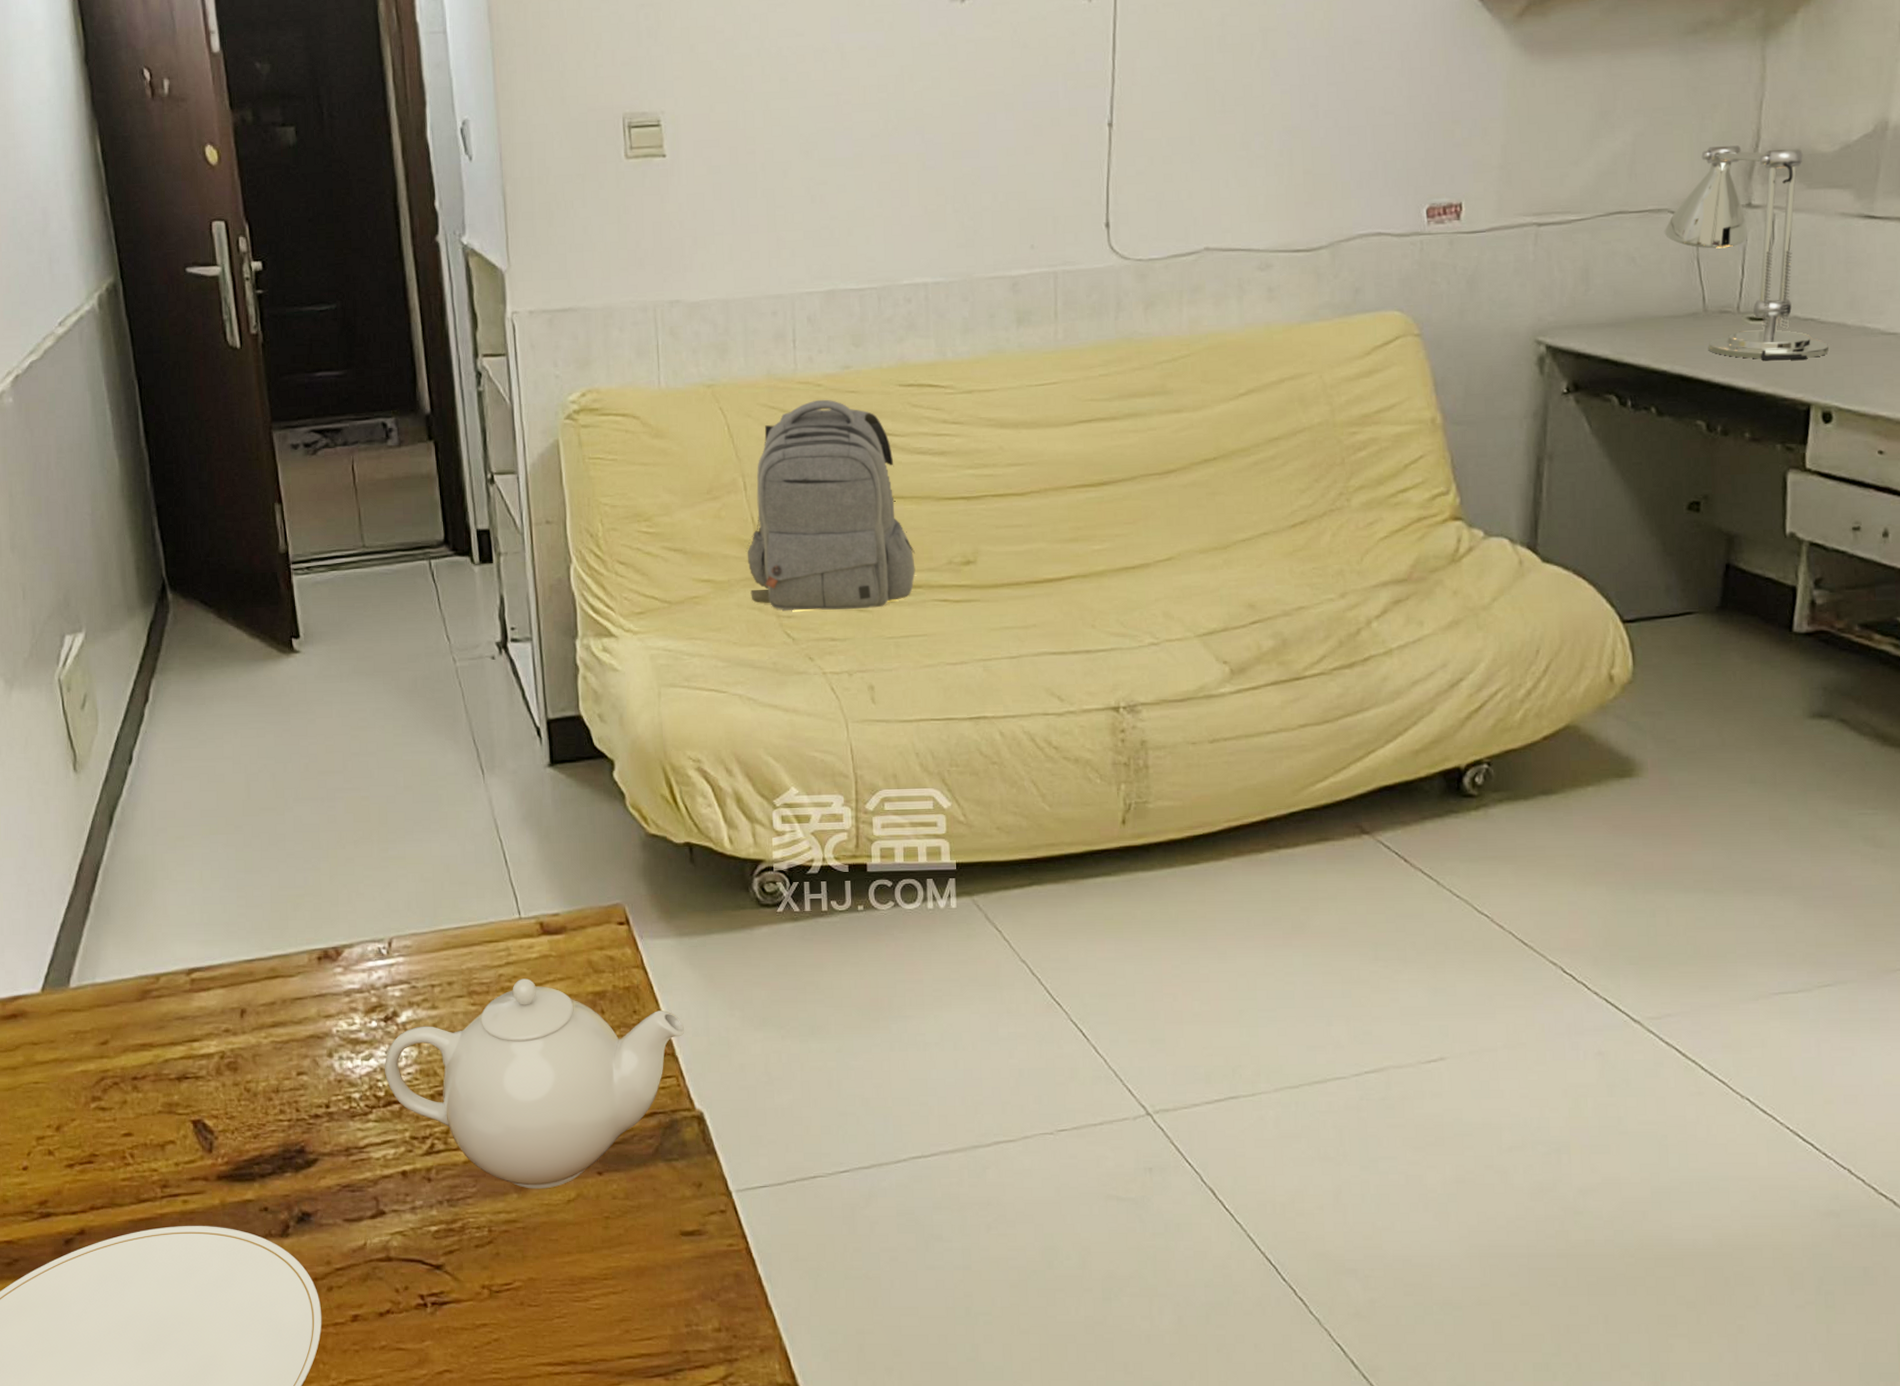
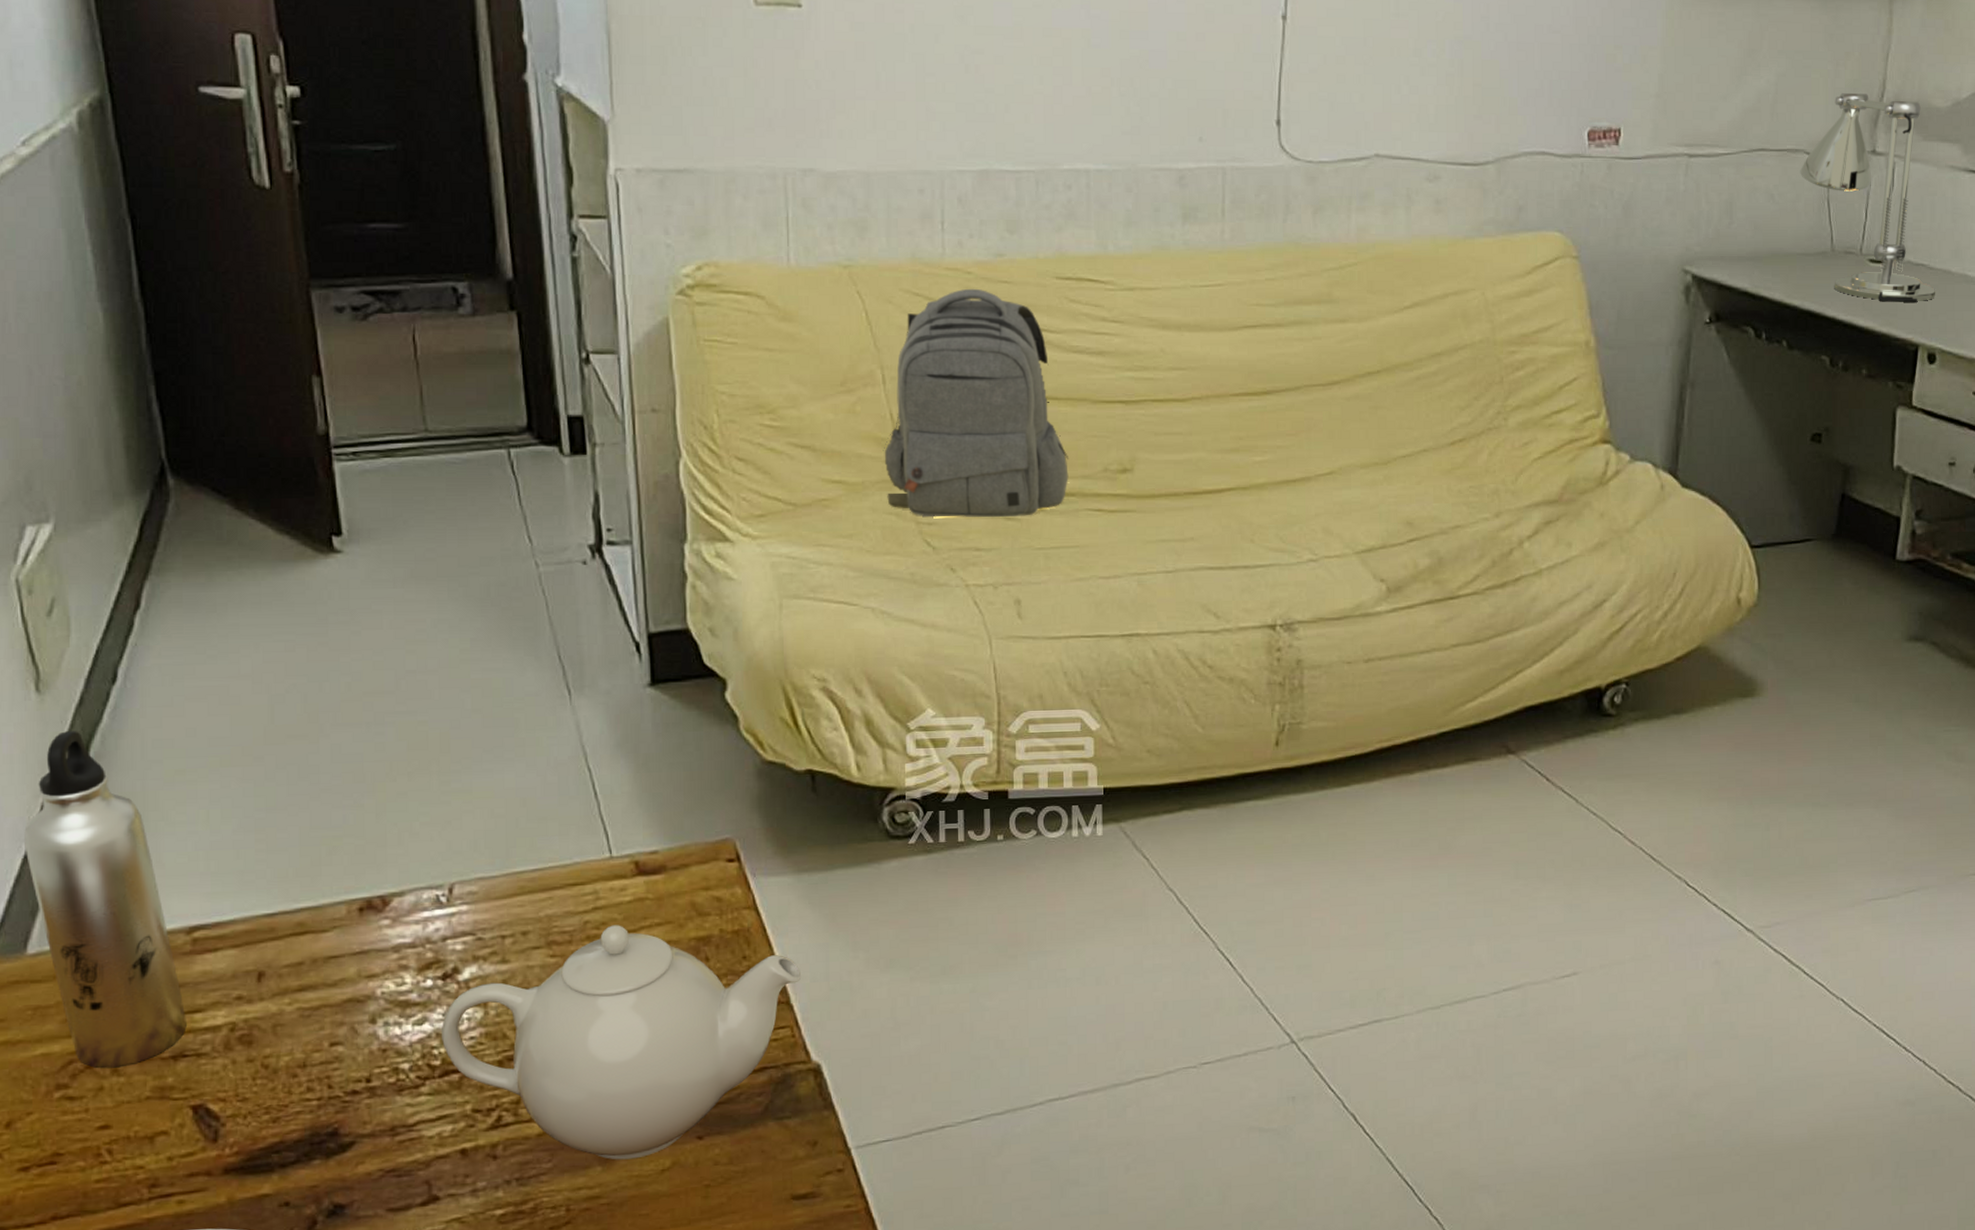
water bottle: none [66,803,188,1085] -> present [23,731,187,1069]

